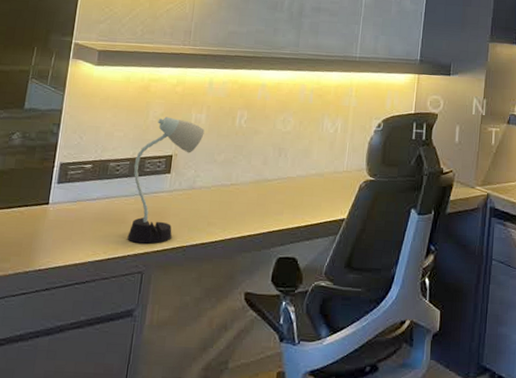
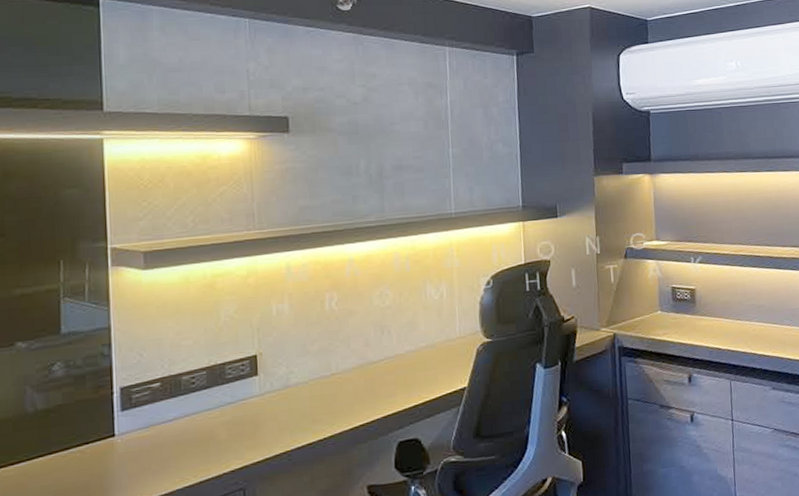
desk lamp: present [127,116,205,244] -> none [212,313,290,459]

